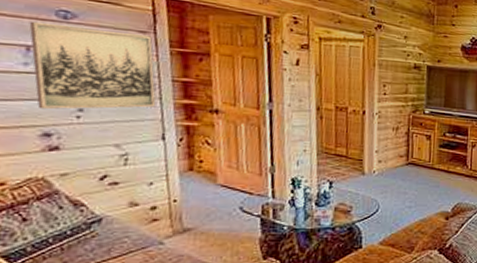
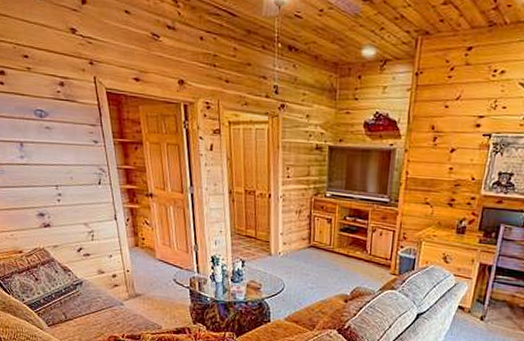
wall art: present [29,21,156,110] -> none [20,121,108,195]

